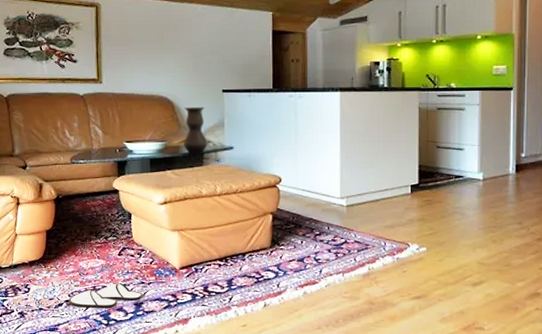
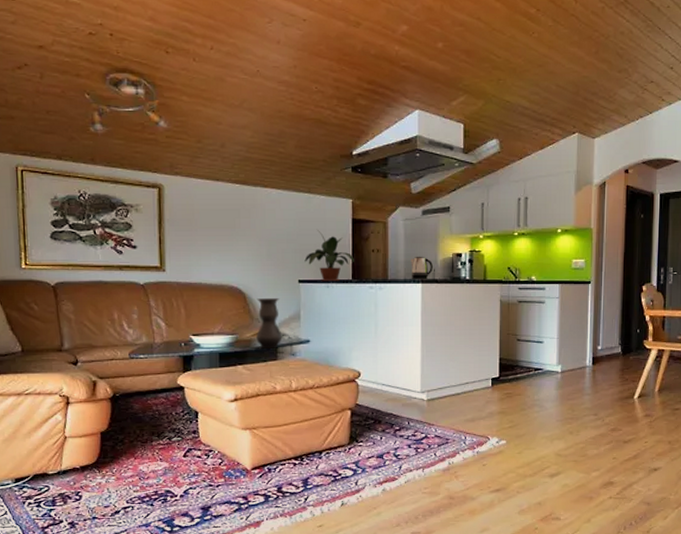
slippers: present [69,283,143,308] -> none [127,486,211,515]
potted plant: none [228,42,274,91] -> present [304,230,354,282]
kettle: none [329,65,351,89] -> present [411,256,433,280]

